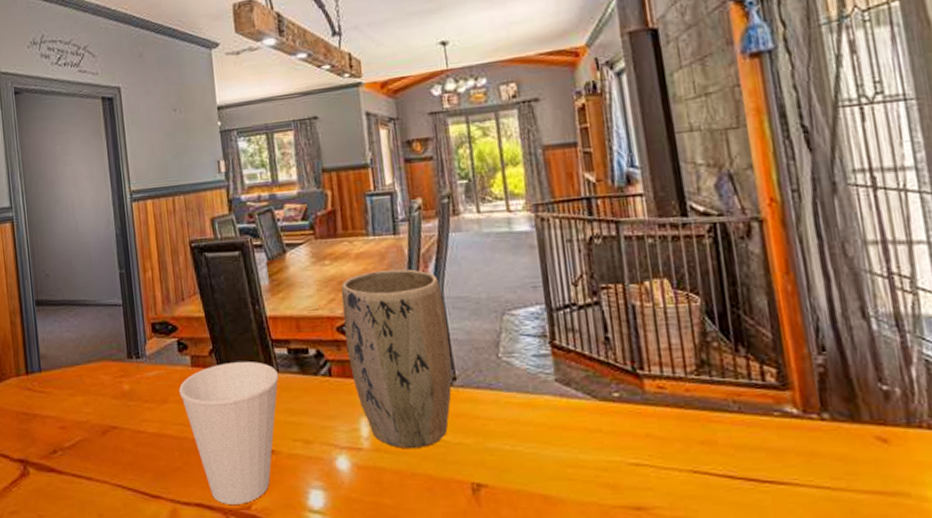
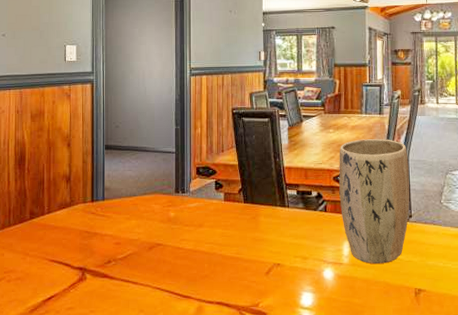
cup: present [178,361,278,504] -> none [212,198,288,303]

